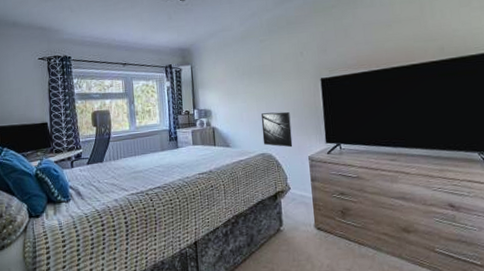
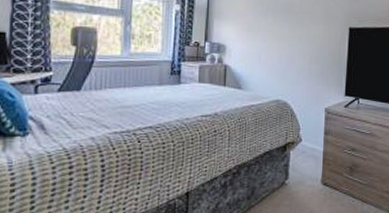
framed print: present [261,111,293,148] -> none [279,56,312,97]

